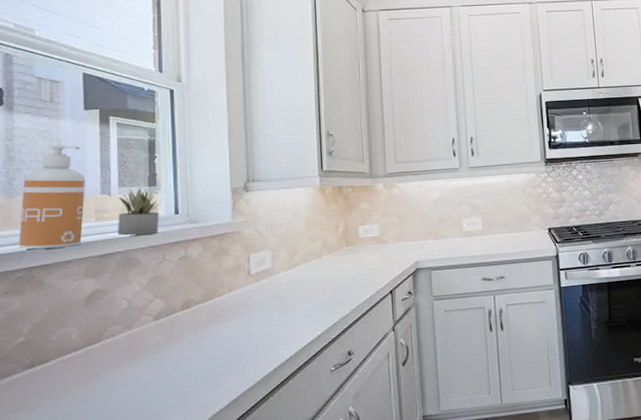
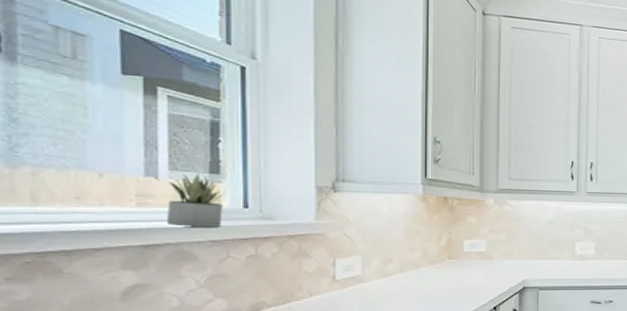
soap dispenser: present [18,144,86,250] -> none [26,110,124,233]

